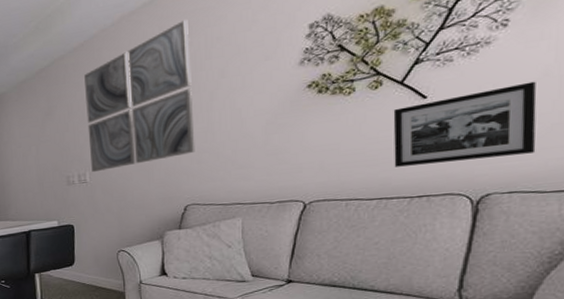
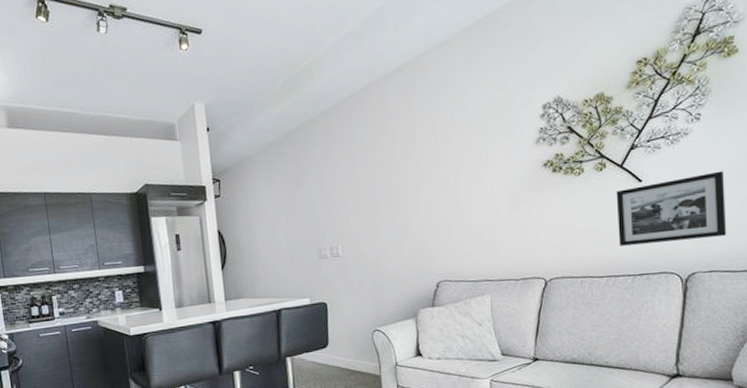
wall art: present [84,20,195,173] -> none [334,91,445,246]

